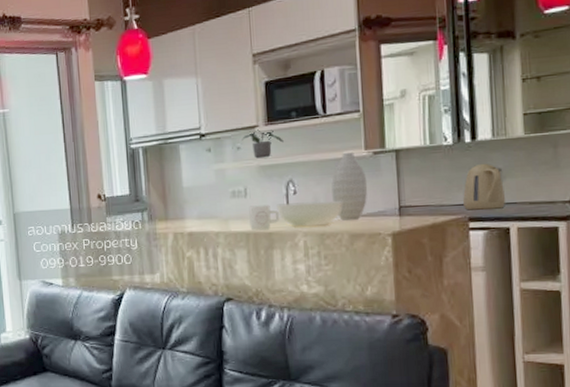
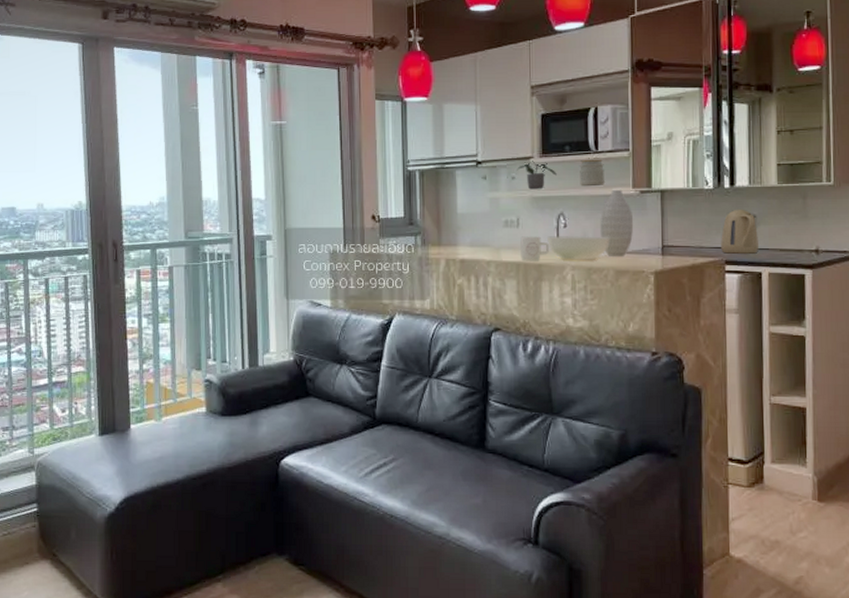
jar: none [307,121,335,152] -> present [580,158,604,187]

